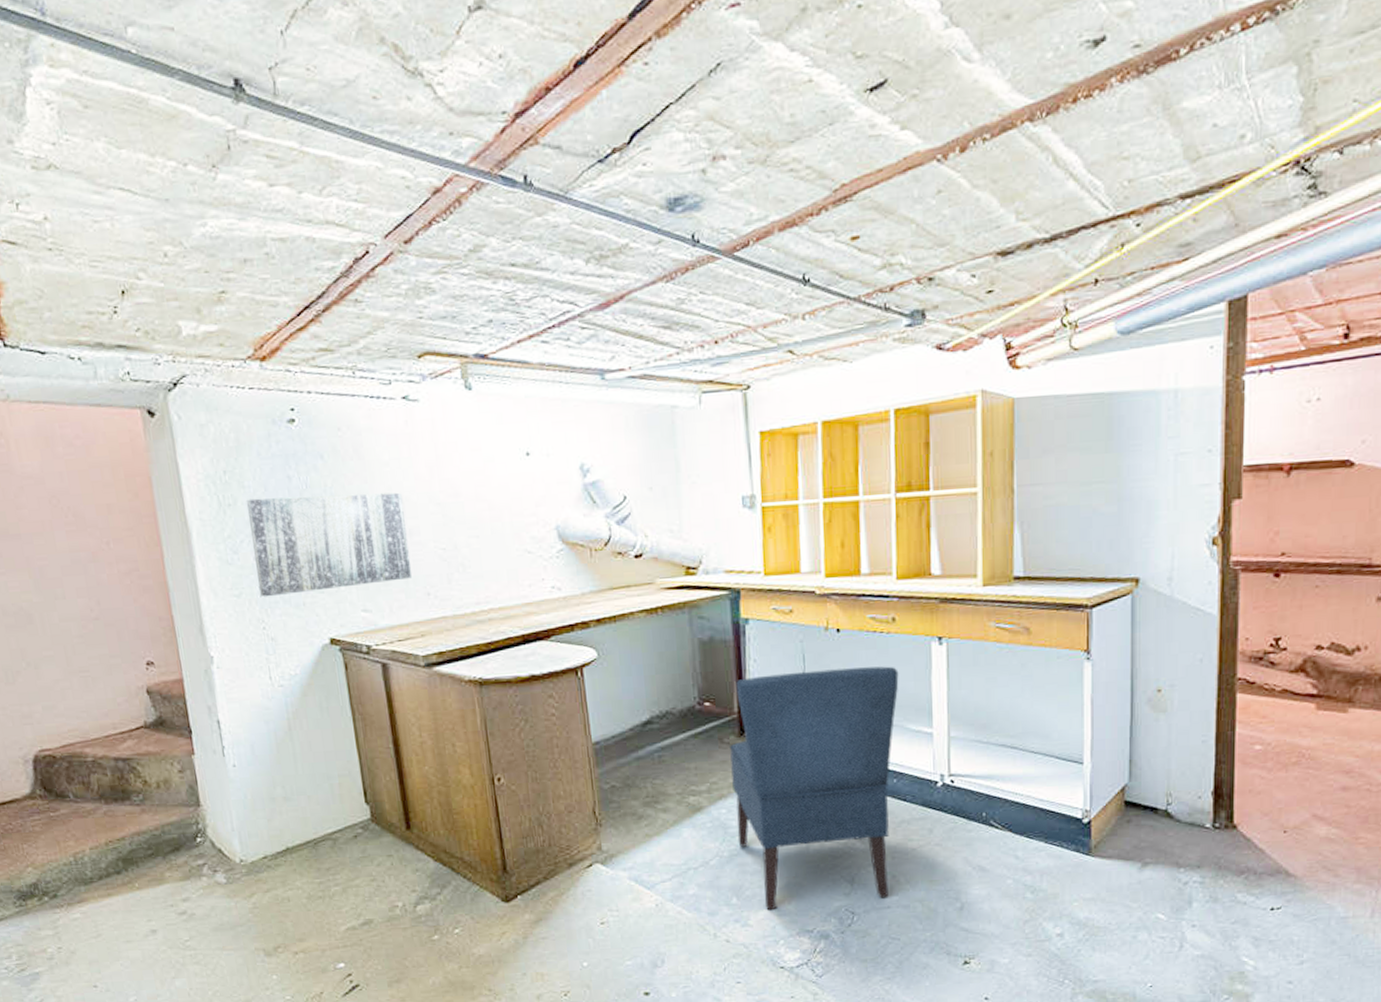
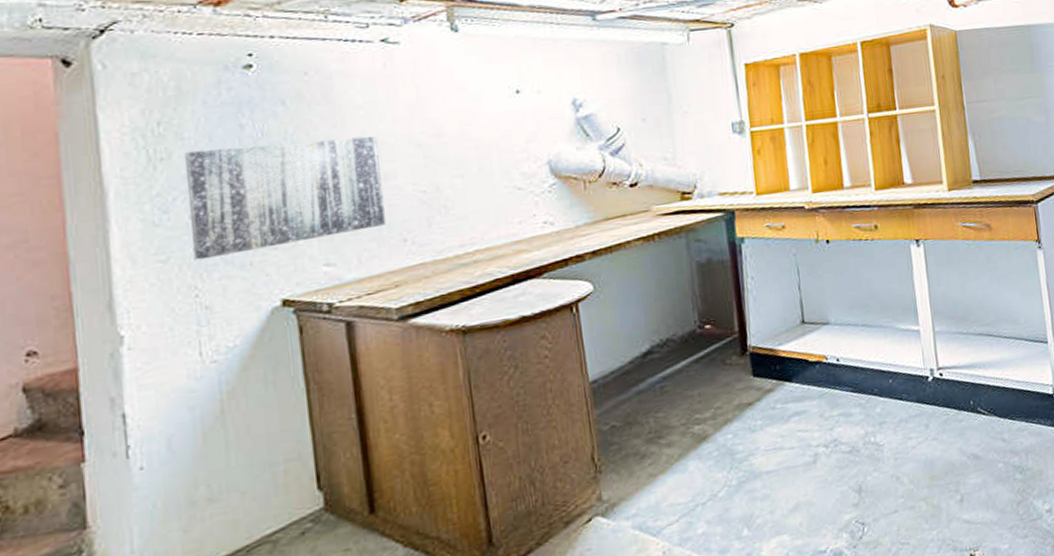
chair: present [728,666,899,911] -> none [731,271,895,537]

